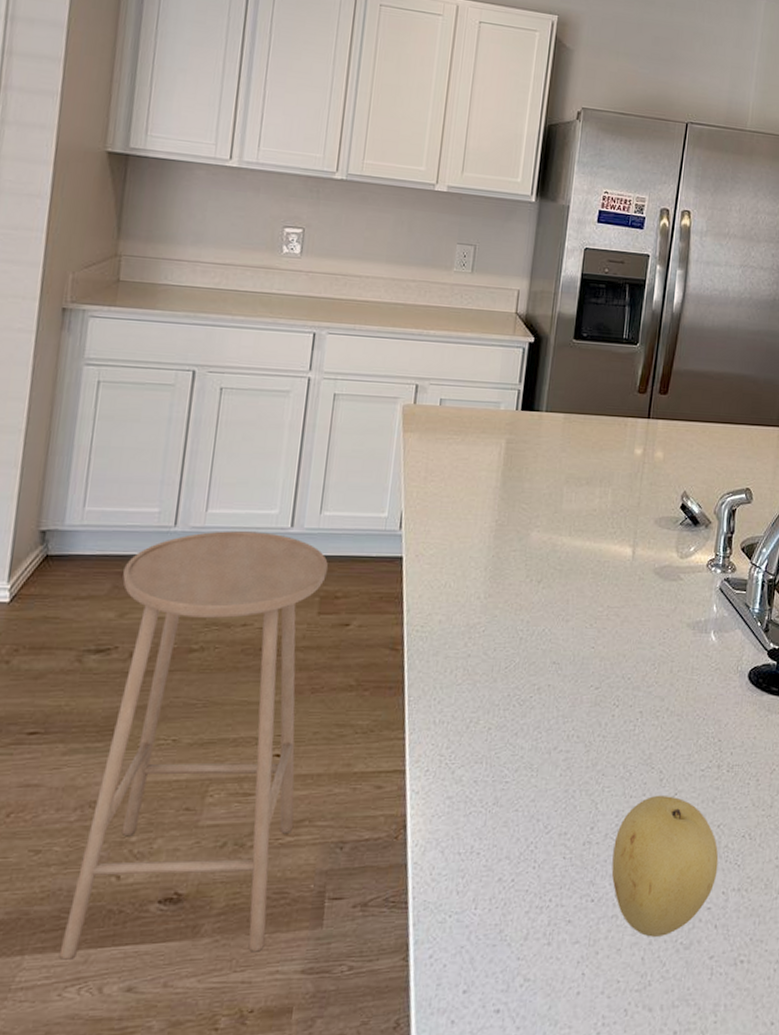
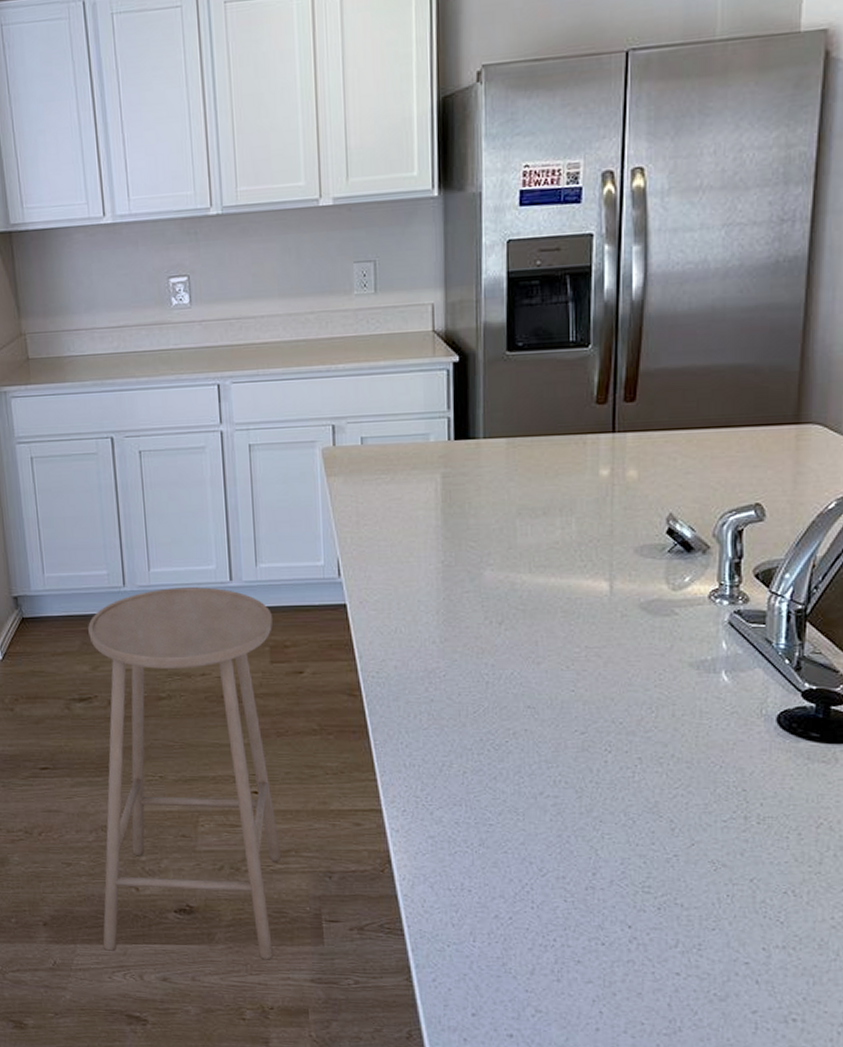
fruit: present [611,795,719,937] -> none [622,844,754,986]

